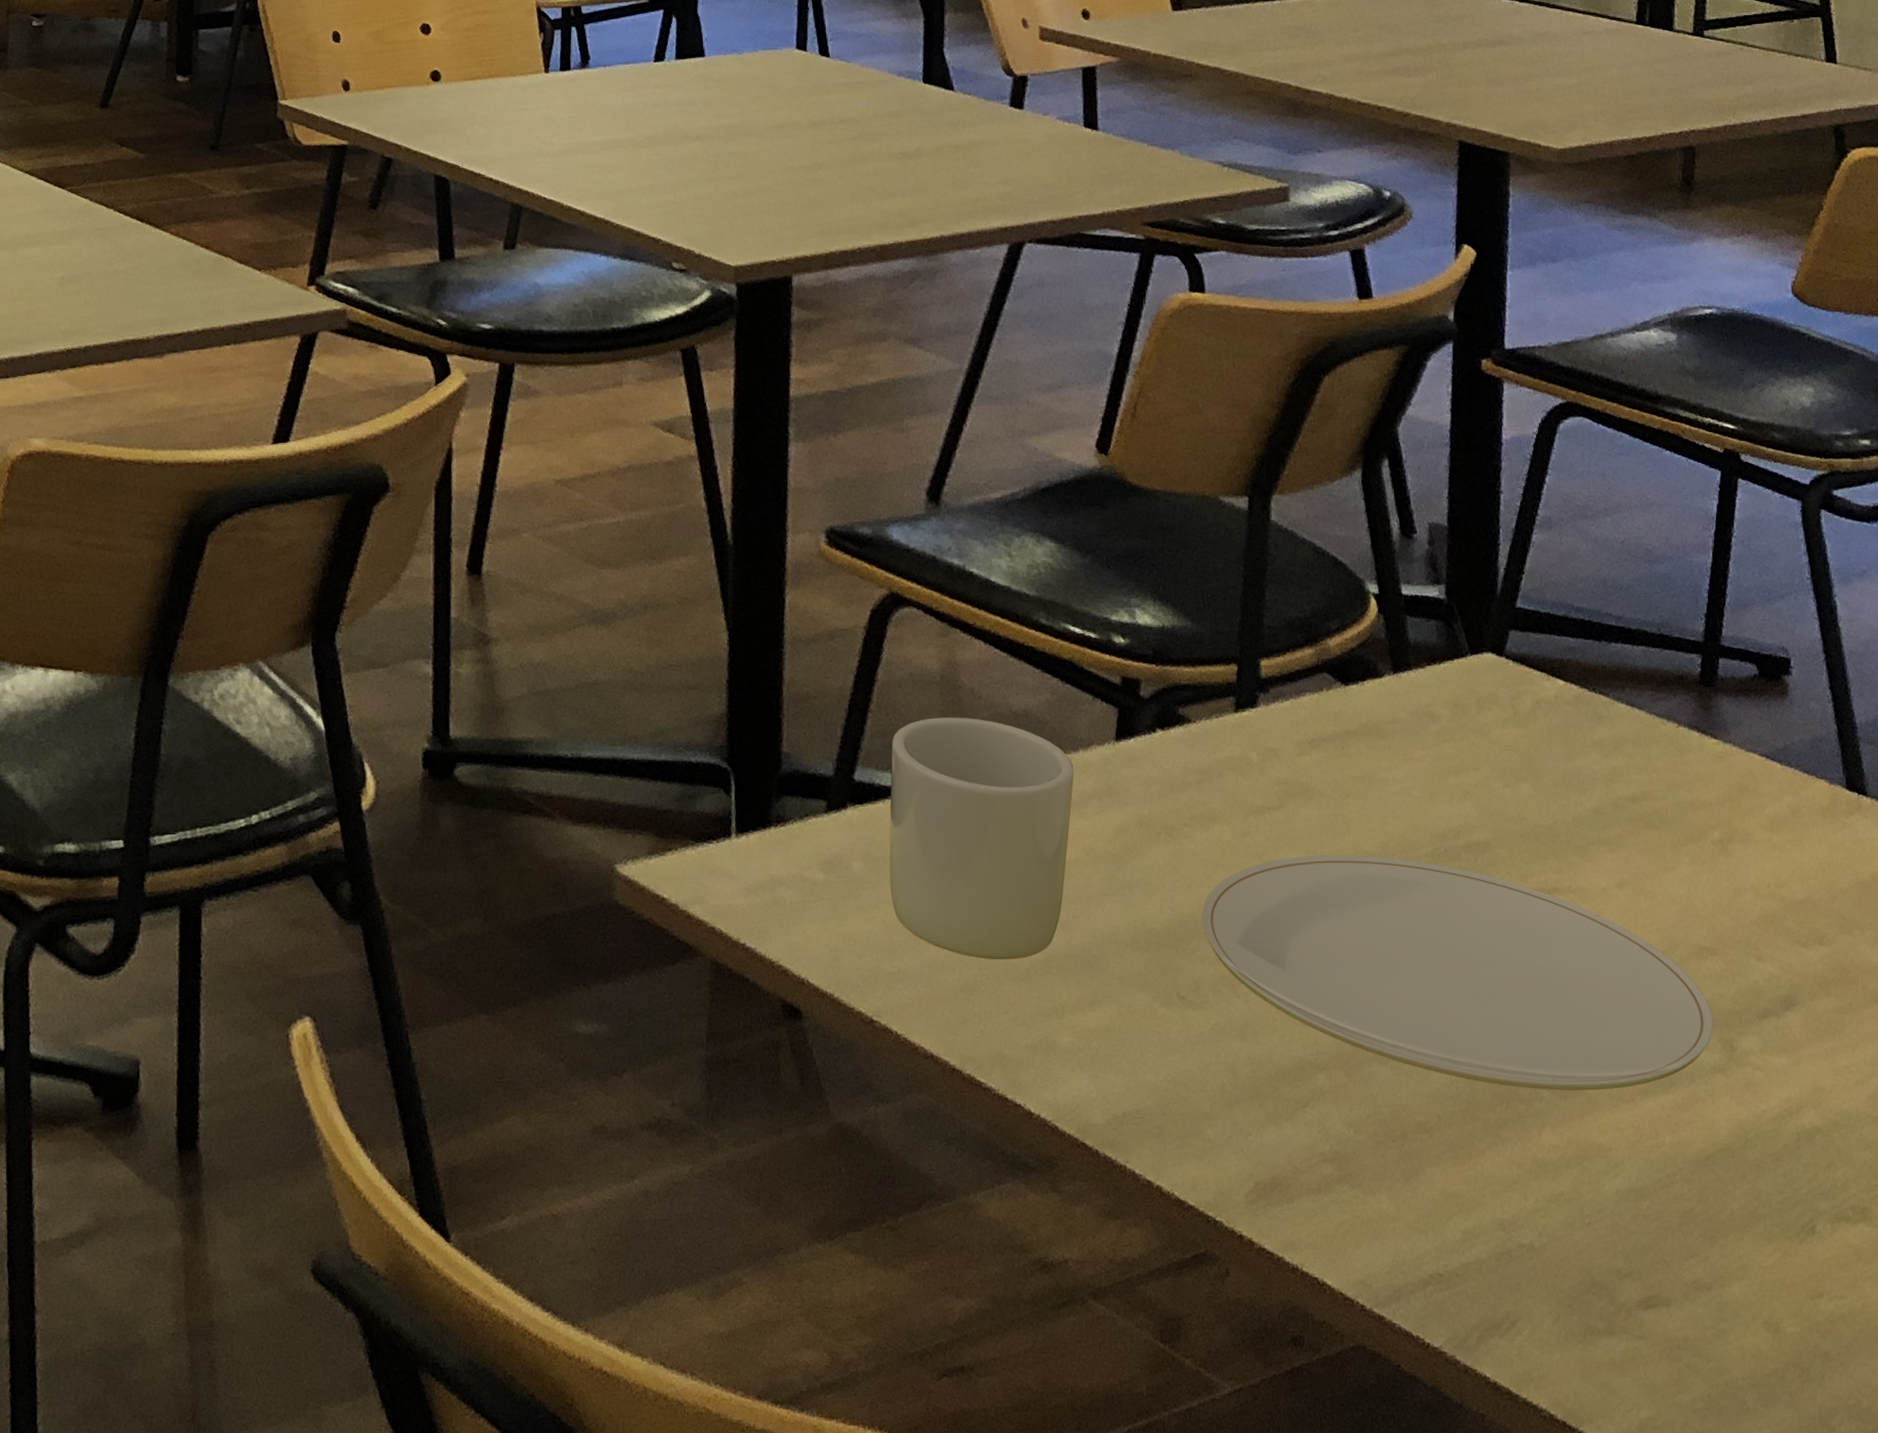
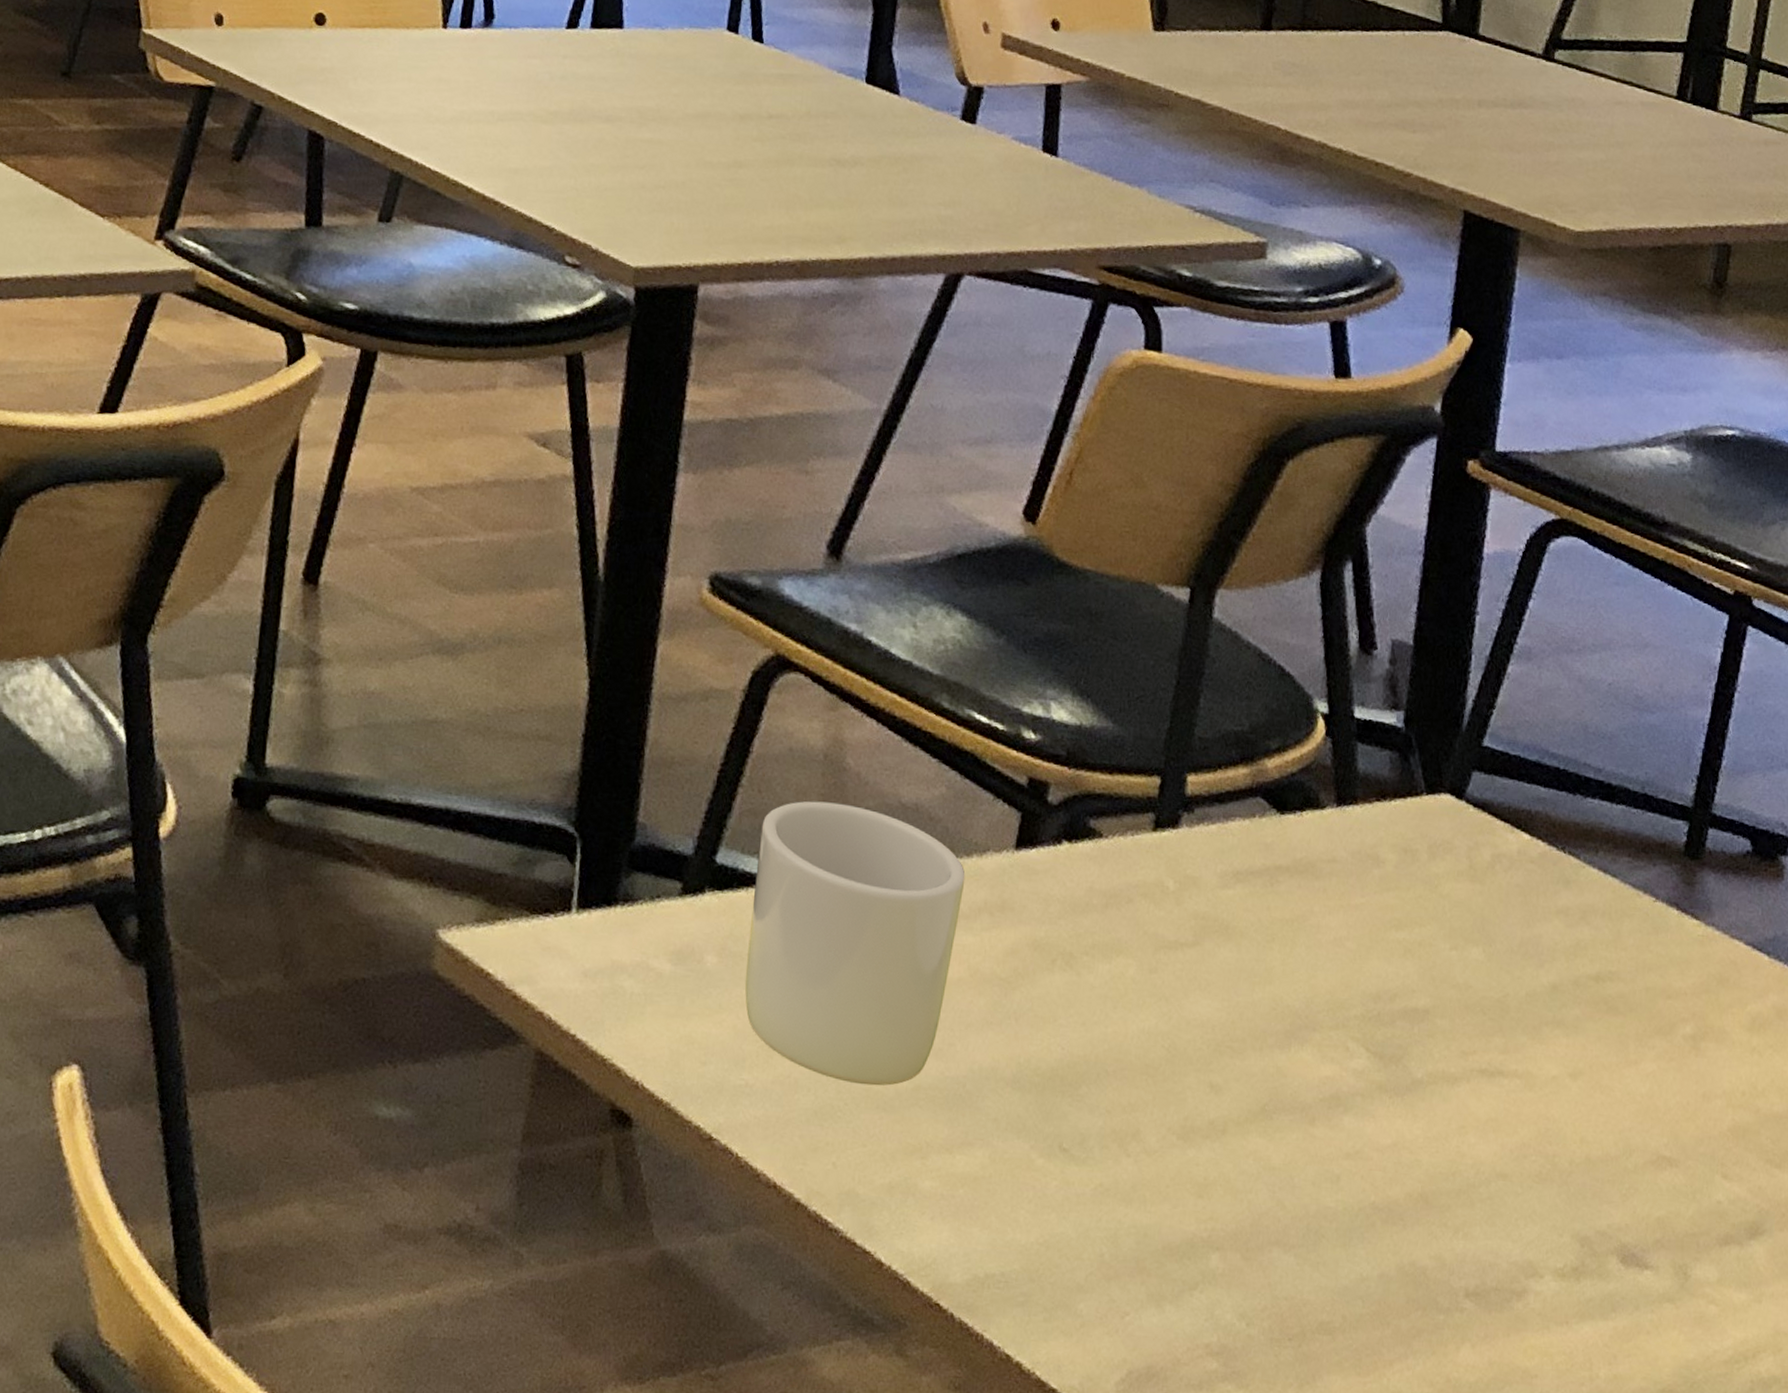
plate: present [1201,854,1714,1091] -> none [1094,1003,1667,1308]

